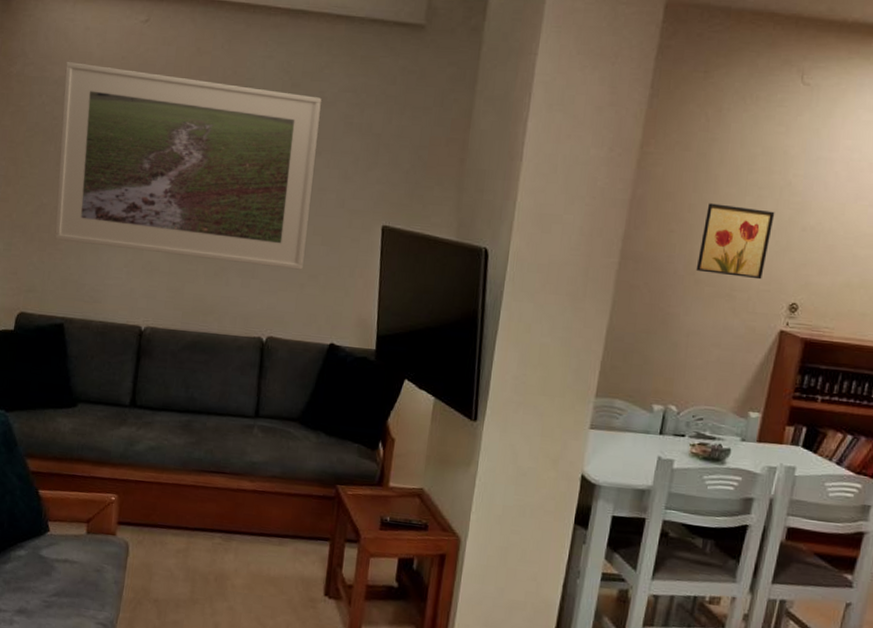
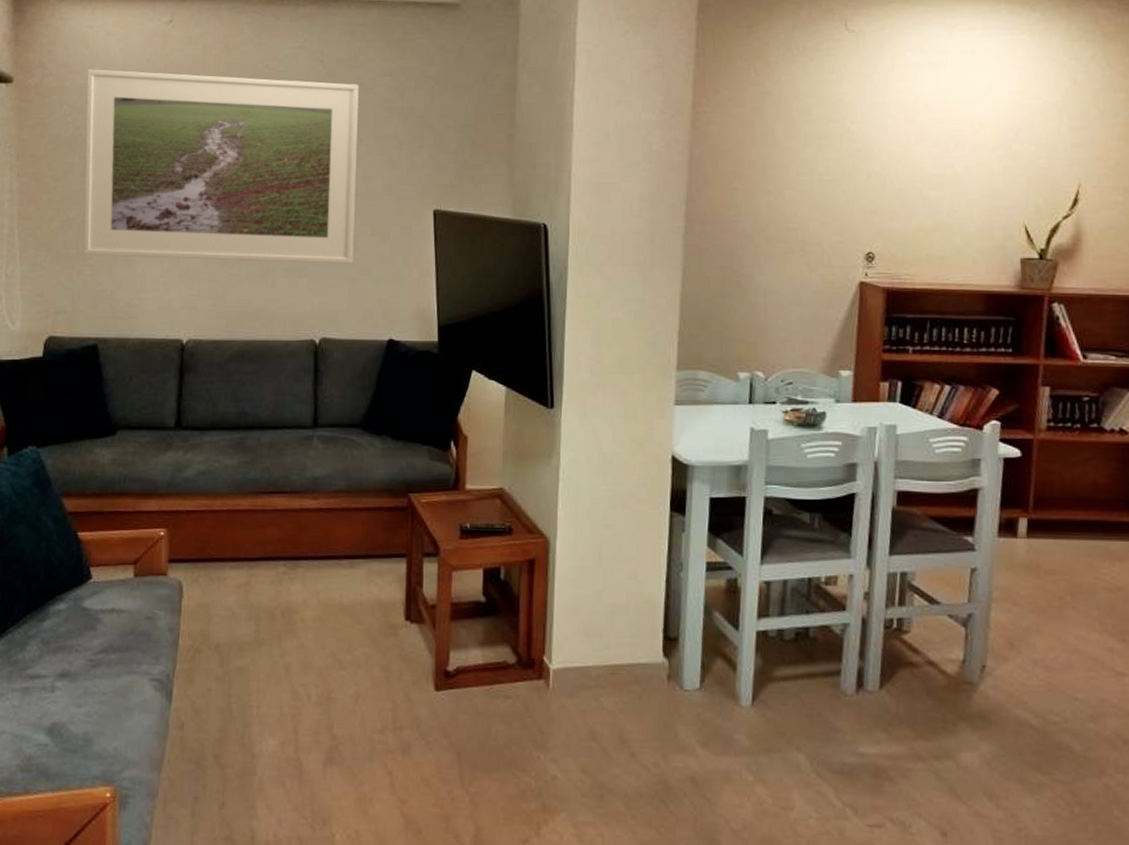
wall art: present [695,203,775,280] -> none [764,157,838,231]

